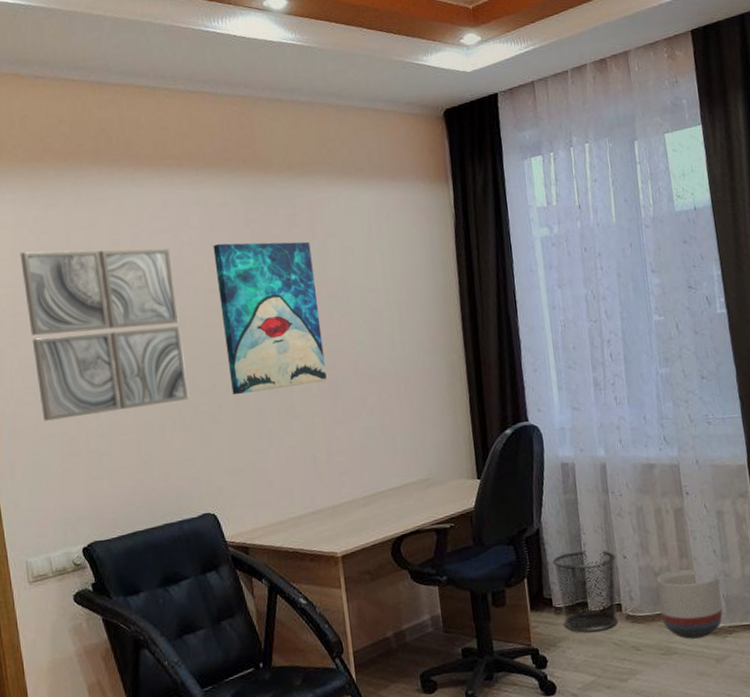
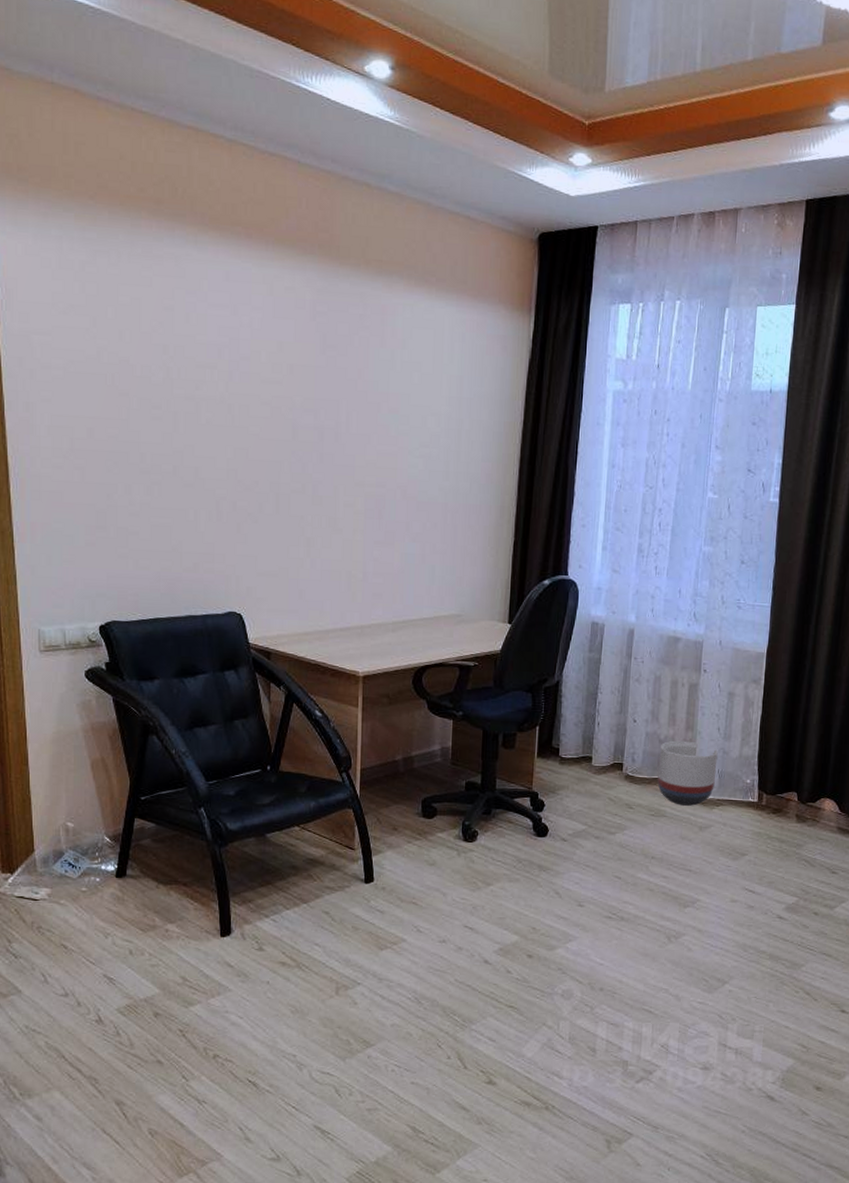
wall art: present [20,248,189,421] -> none [61,299,229,493]
wall art: present [213,242,327,395] -> none [273,331,377,499]
waste bin: present [552,550,618,632] -> none [566,708,627,785]

